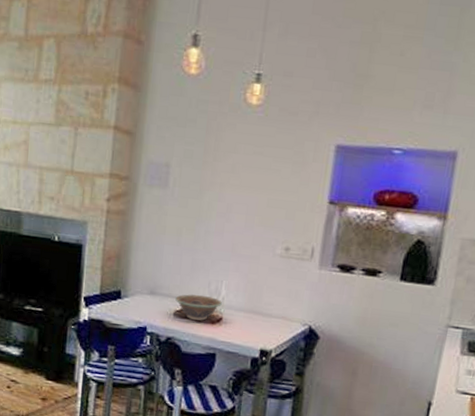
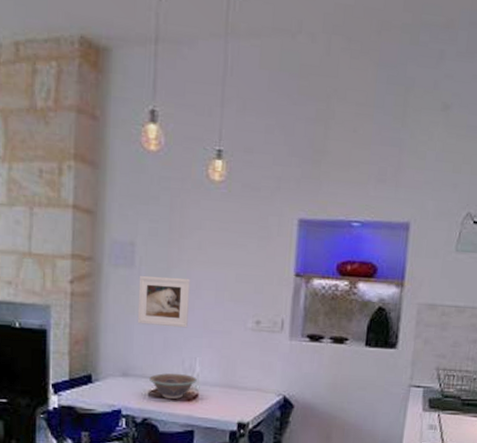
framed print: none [167,197,222,251] -> present [137,276,191,328]

